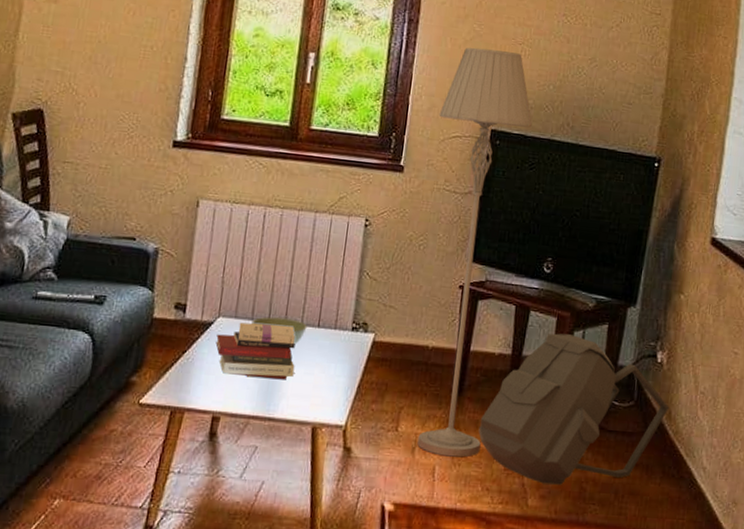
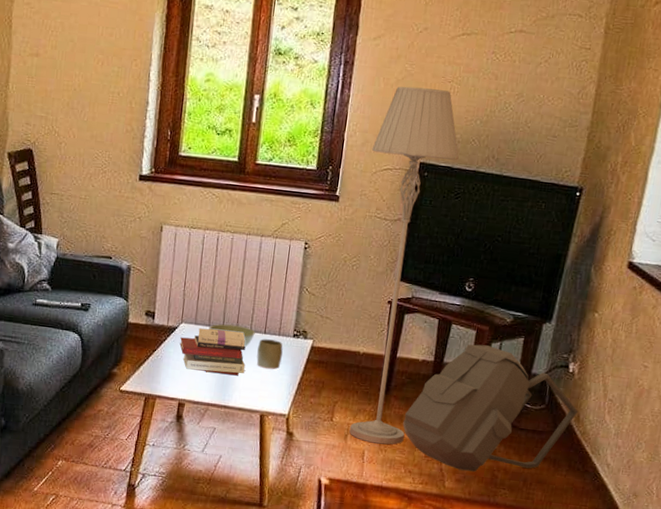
mug: none [308,333,340,371] -> present [256,339,283,370]

